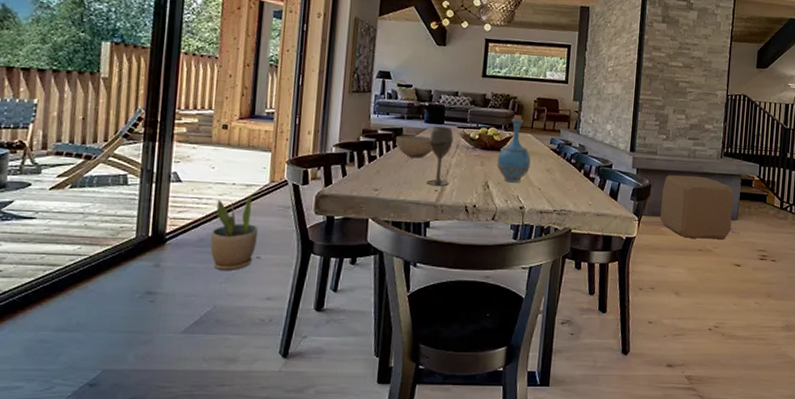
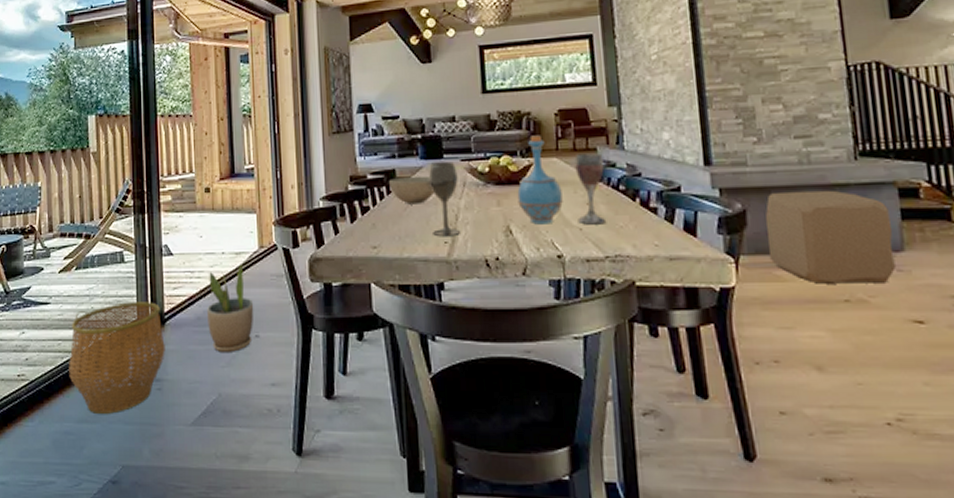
basket: none [51,221,163,323] -> present [69,302,165,414]
cup: none [538,133,564,187] -> present [574,153,607,225]

